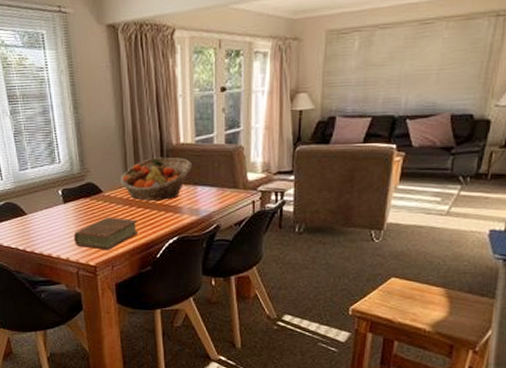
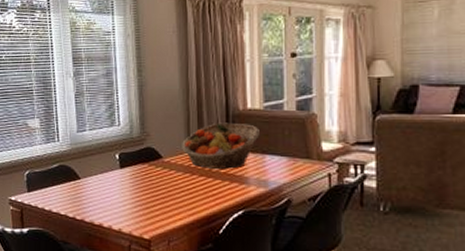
book: present [73,217,139,250] -> none [128,185,200,222]

